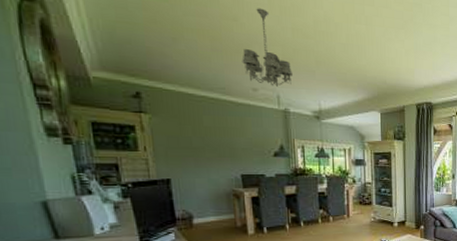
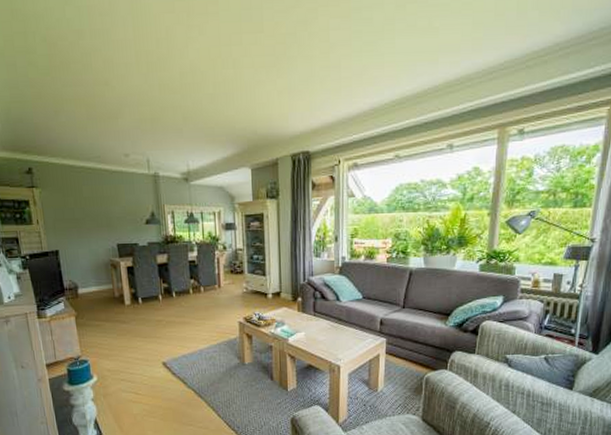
chandelier: present [241,8,293,87] -> none [113,68,161,150]

